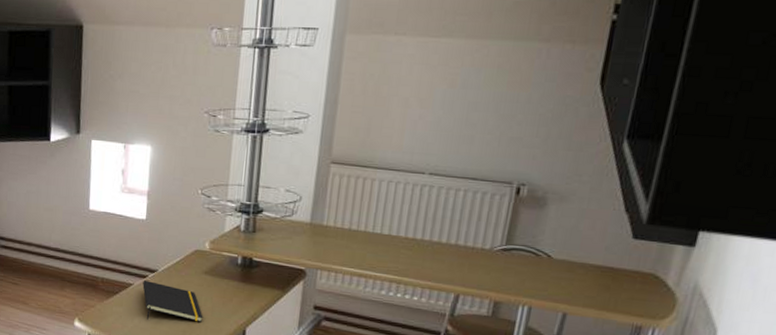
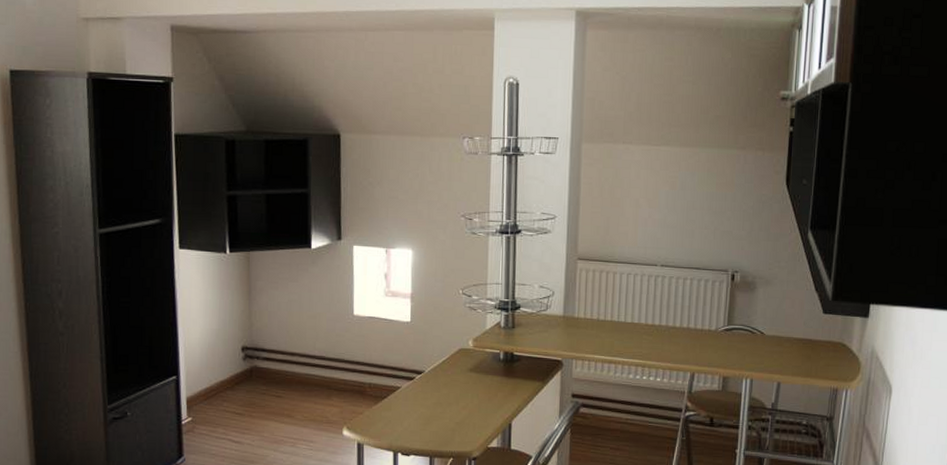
notepad: present [142,280,203,323] -> none [410,382,471,422]

